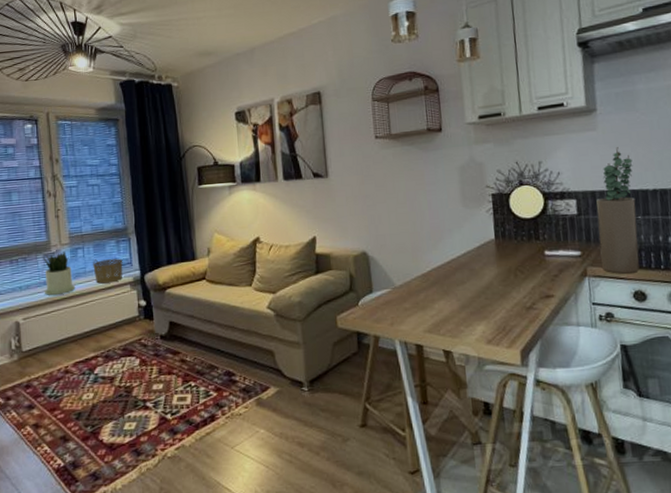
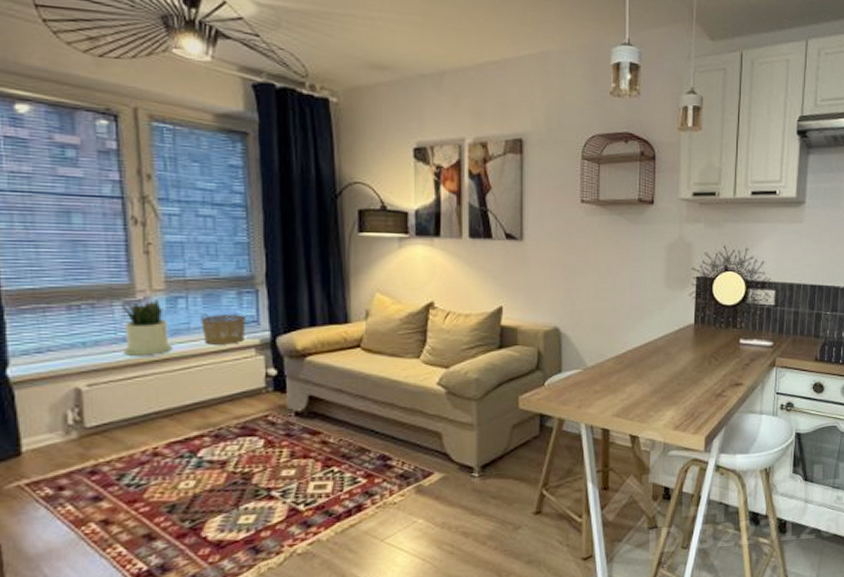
vase: present [596,147,640,275] -> none [789,242,830,367]

